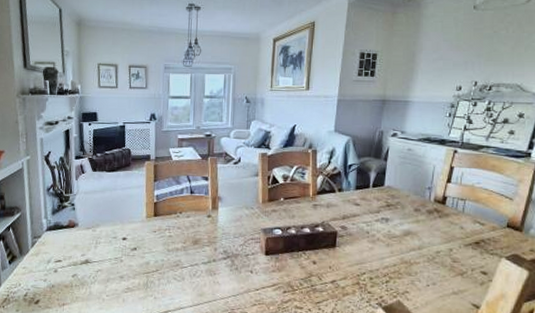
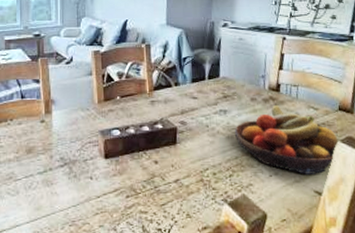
fruit bowl: none [394,217,503,288] -> present [234,104,339,175]

